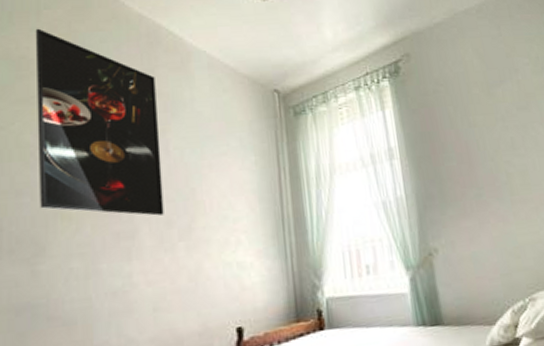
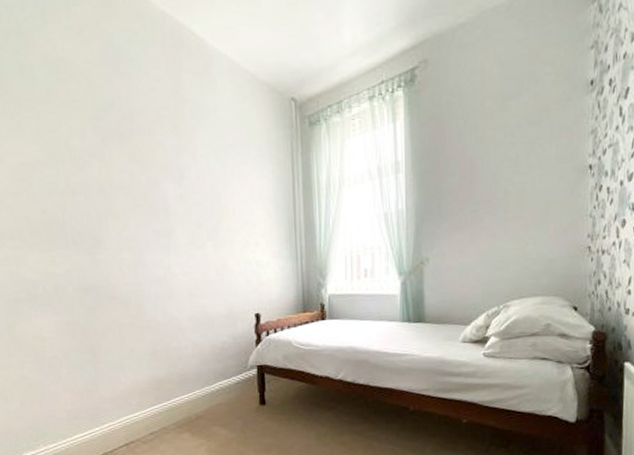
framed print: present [35,28,164,216] -> none [67,27,194,218]

